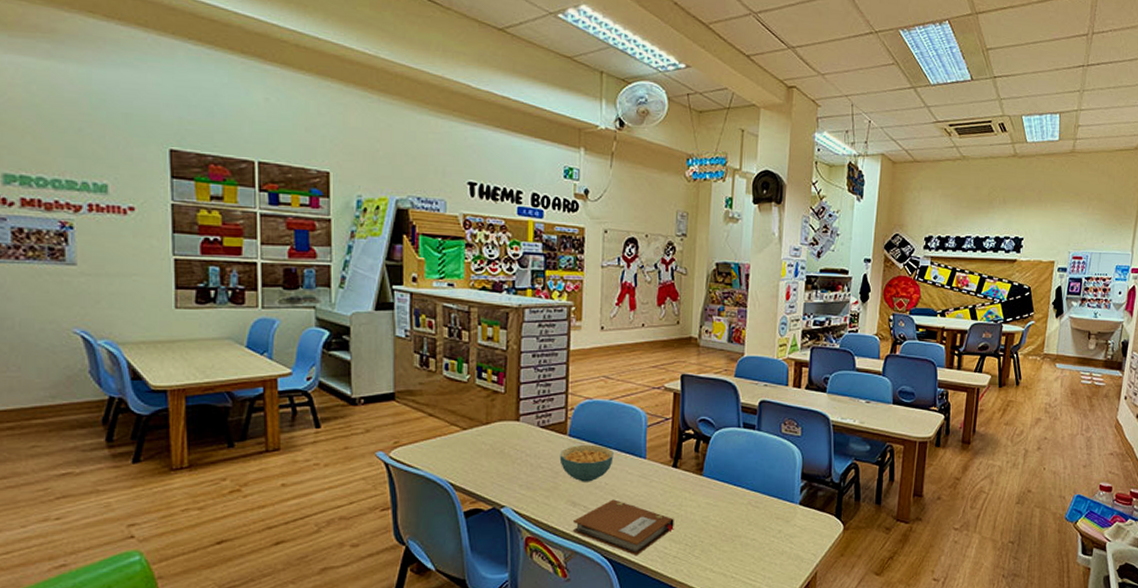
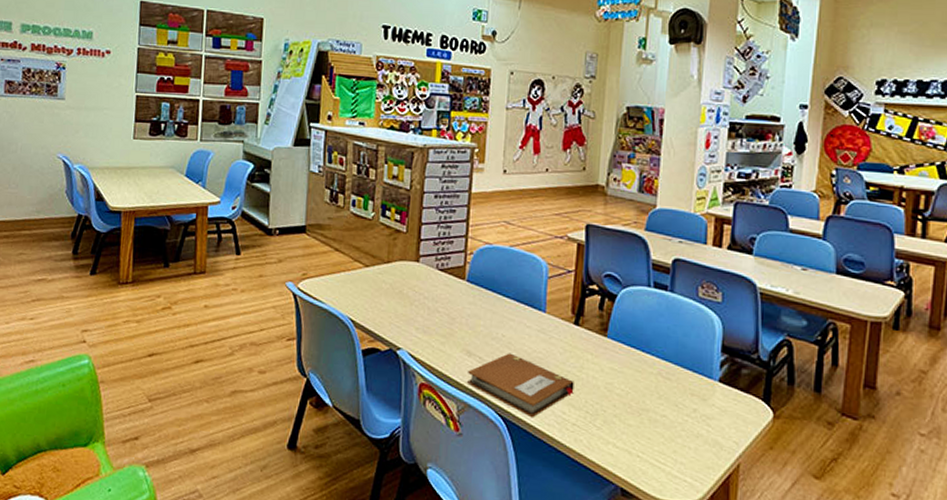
cereal bowl: present [559,444,614,482] -> none [456,291,512,332]

